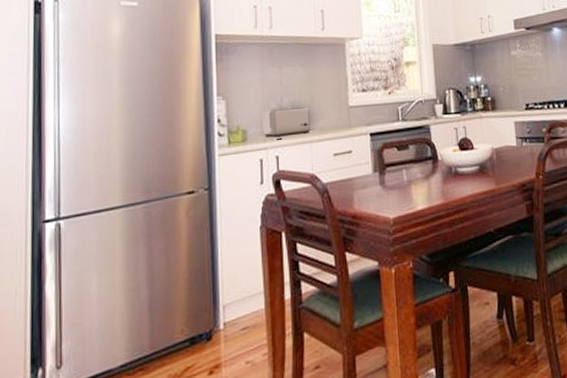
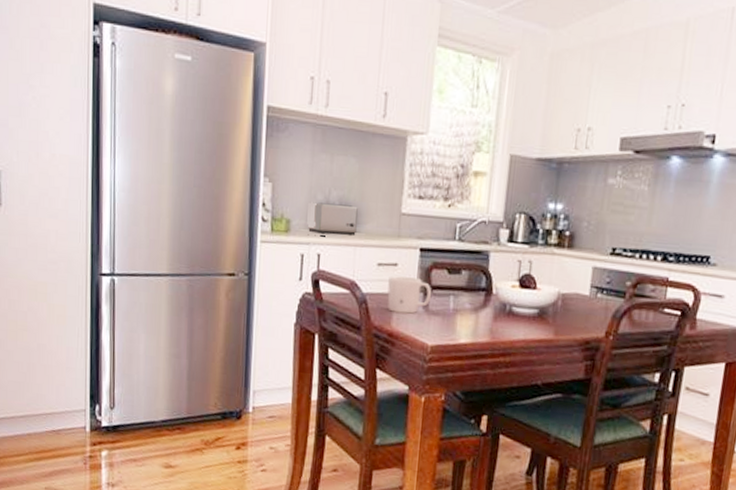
mug: none [345,160,387,195] -> present [387,276,432,314]

